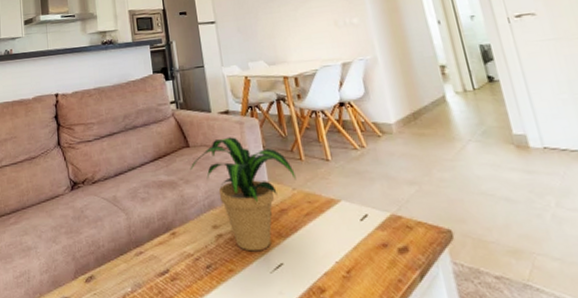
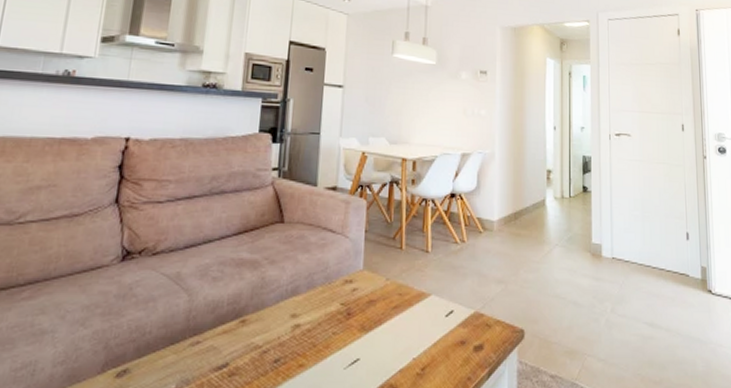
potted plant: present [190,137,296,252] -> none [279,216,393,345]

